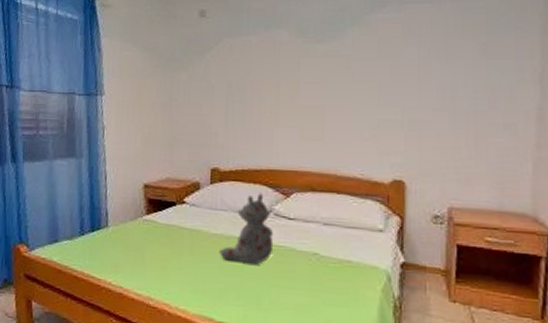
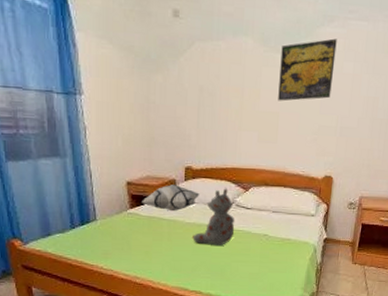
decorative pillow: none [160,188,228,219] -> present [142,184,199,210]
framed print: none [322,24,392,94] -> present [278,38,337,101]

